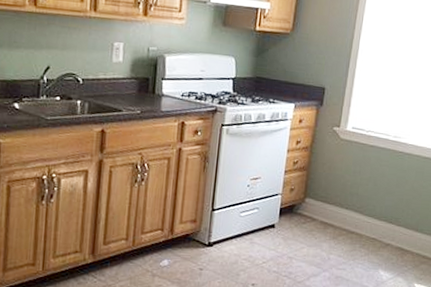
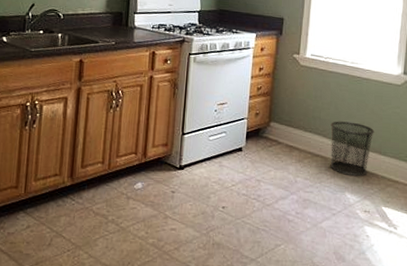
waste bin: none [365,197,413,253] -> present [330,121,374,176]

